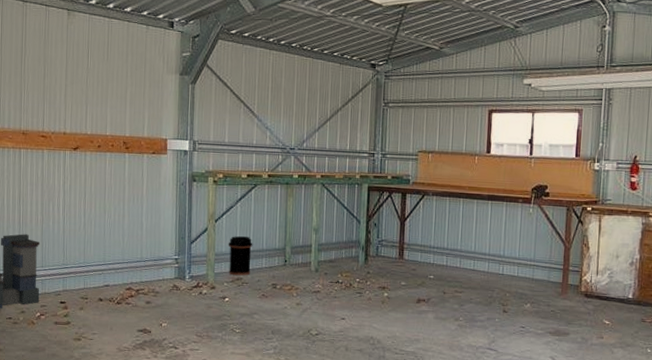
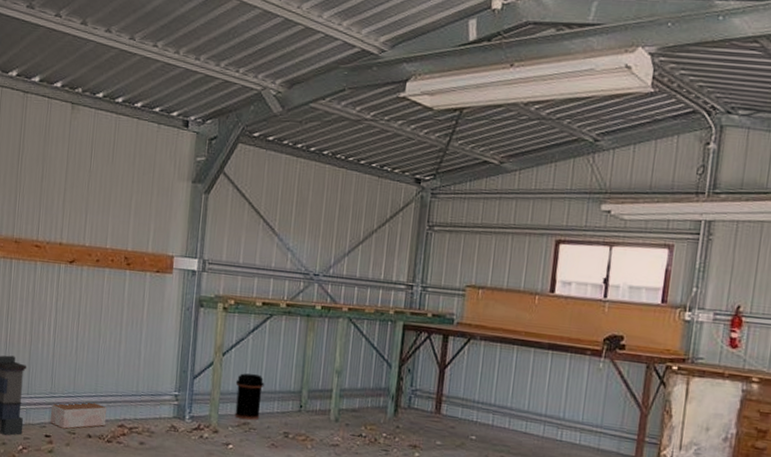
cardboard box: none [64,270,116,295] -> present [50,401,107,429]

